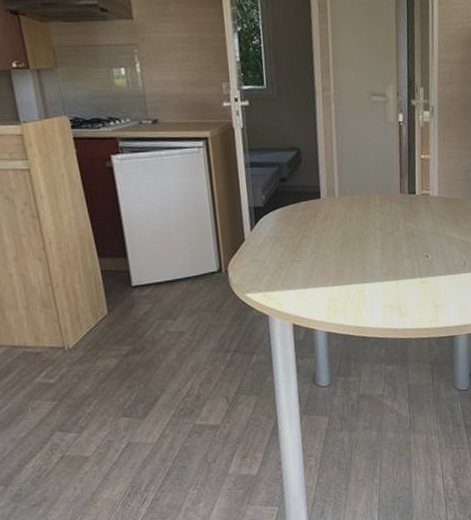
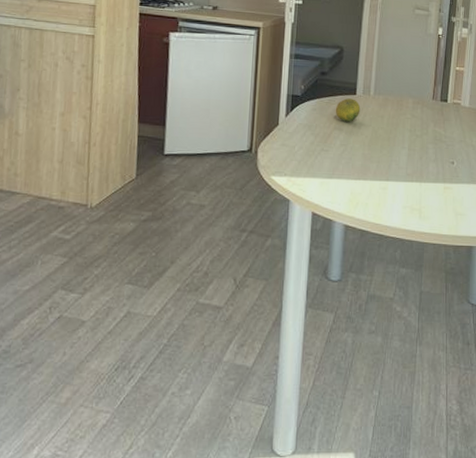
fruit: none [301,203,327,228] -> present [335,98,361,122]

